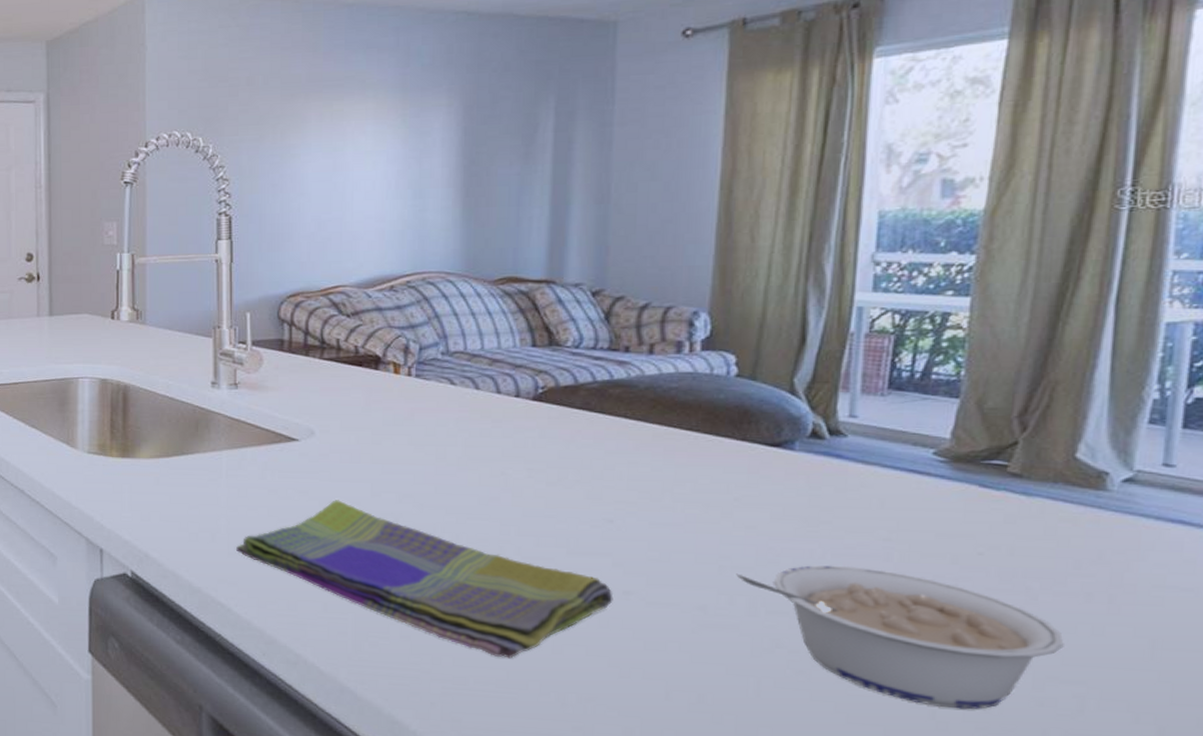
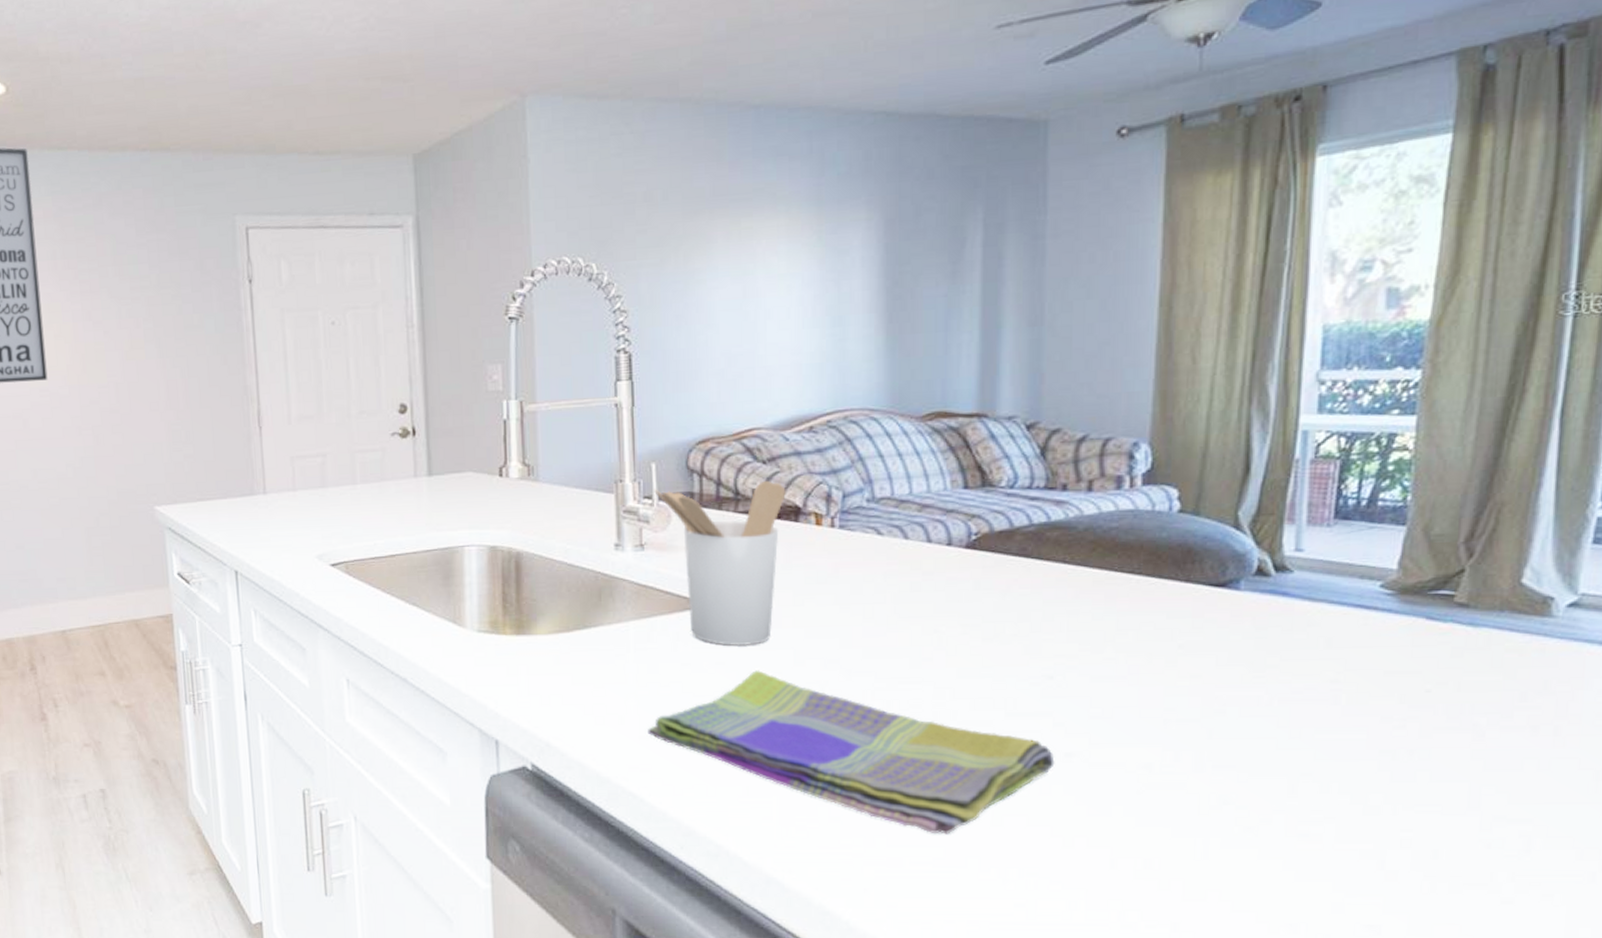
utensil holder: none [248,333,368,478] -> present [654,481,786,647]
legume: present [736,565,1064,710] -> none [1182,711,1511,857]

